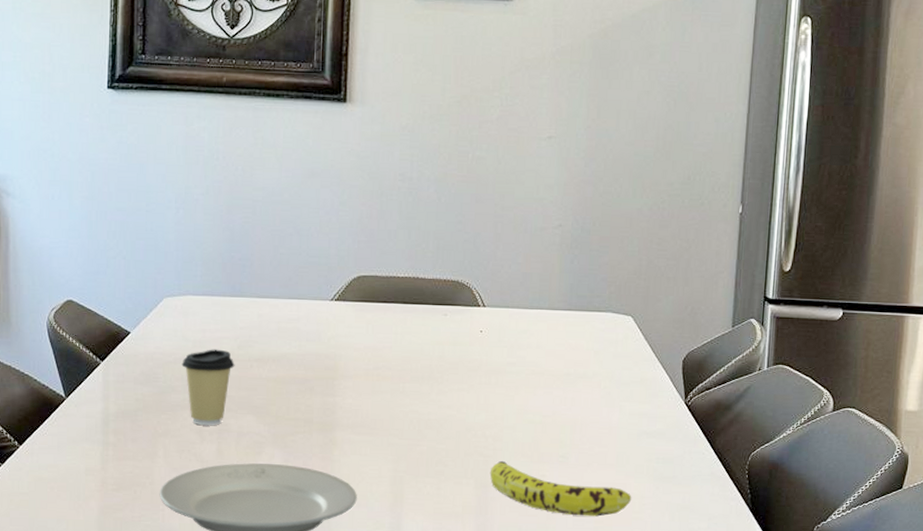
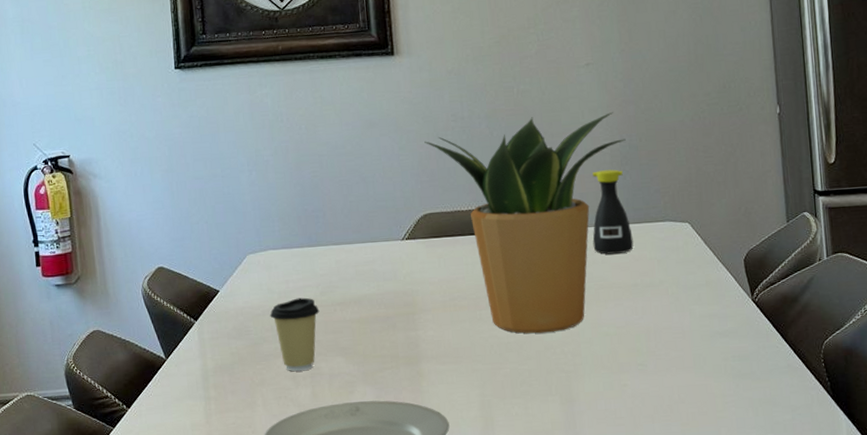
potted plant: none [367,186,579,414] -> present [424,112,626,334]
fruit: present [489,460,632,517] -> none [573,374,714,421]
bottle: none [530,251,572,340] -> present [592,169,634,255]

